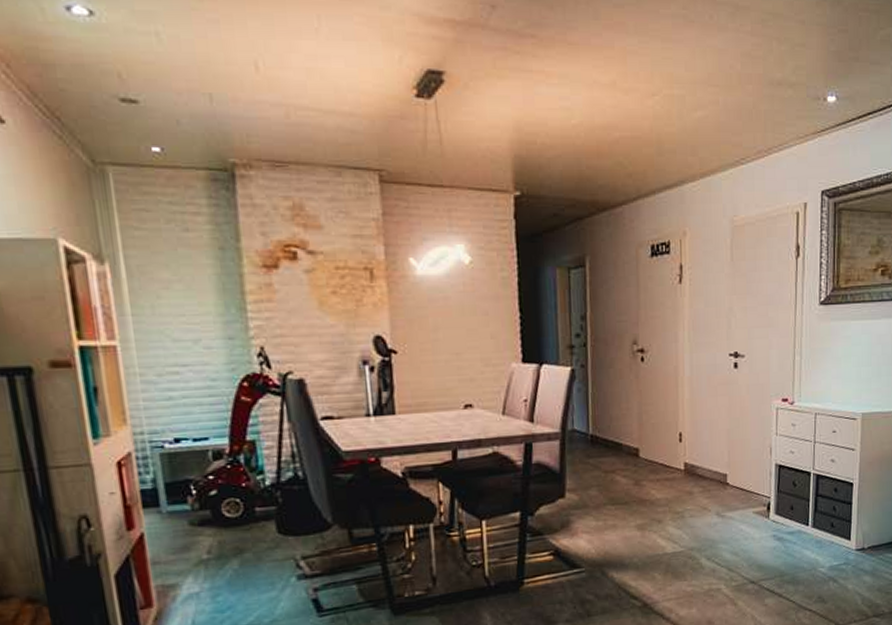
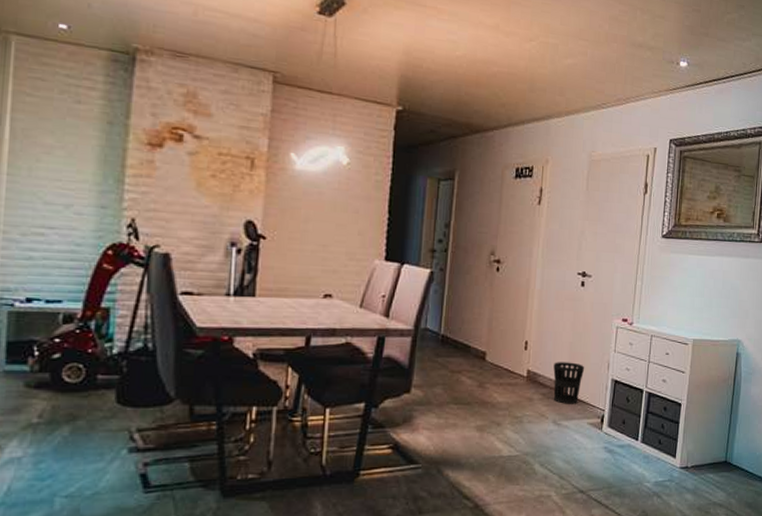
wastebasket: none [712,450,746,495] -> present [553,362,585,404]

